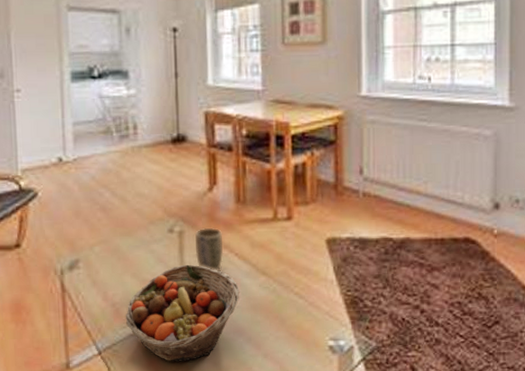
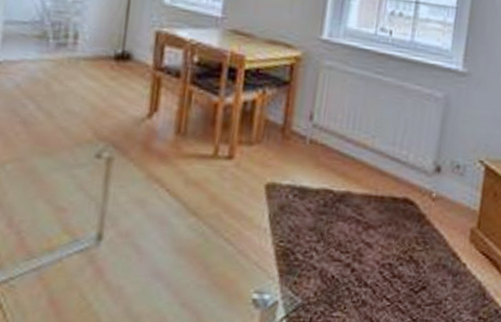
fruit basket: present [125,264,240,362] -> none [29,195,166,305]
plant pot: present [194,227,224,271] -> none [122,156,155,207]

